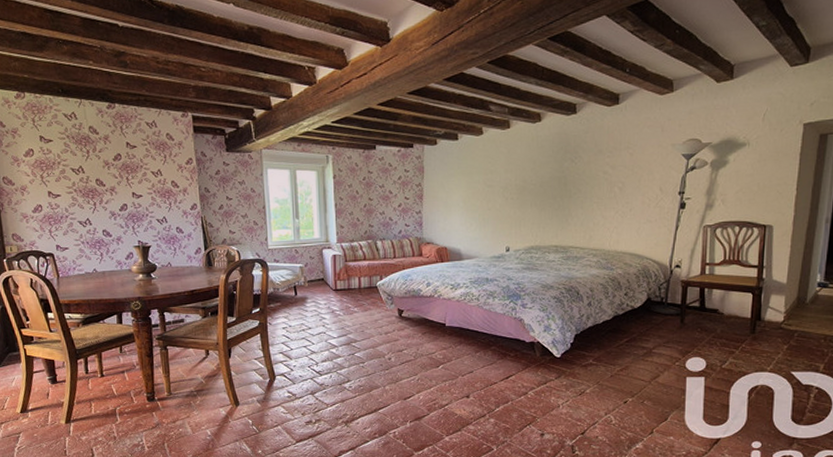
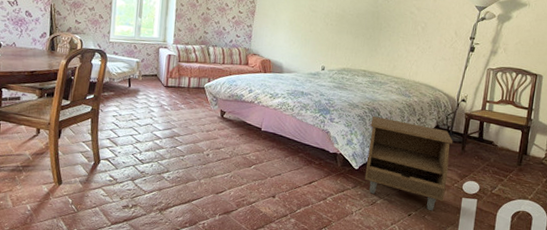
nightstand: none [568,296,670,396] -> present [364,116,453,211]

